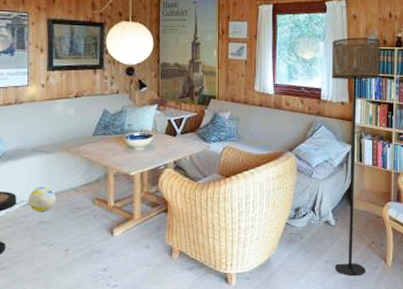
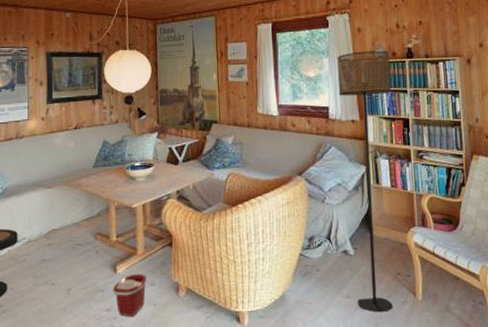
ball: present [29,187,56,211] -> none [30,223,58,249]
bucket: none [109,237,142,276] -> present [112,274,147,316]

